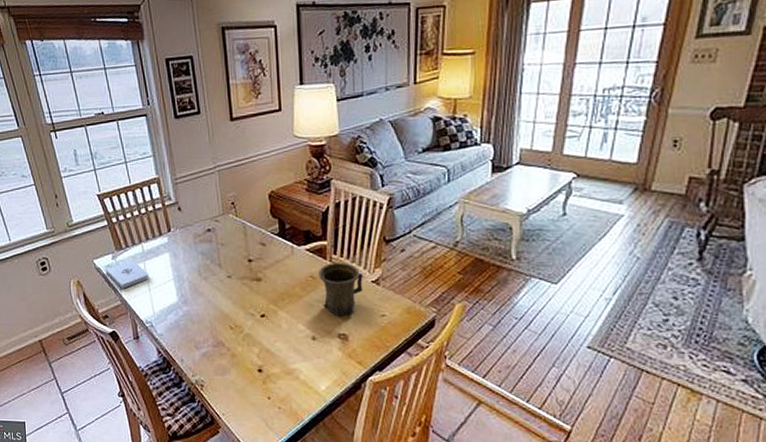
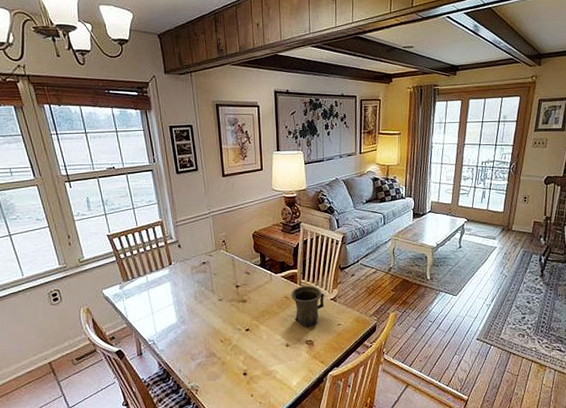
notepad: present [105,260,150,289] -> none [113,289,153,314]

